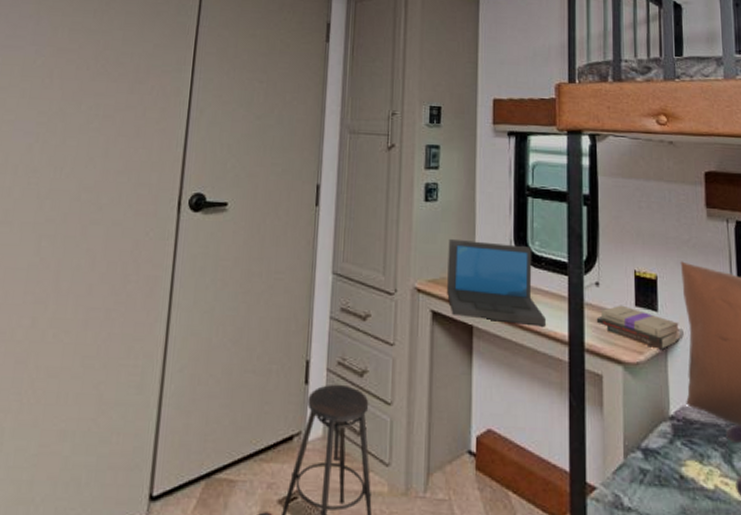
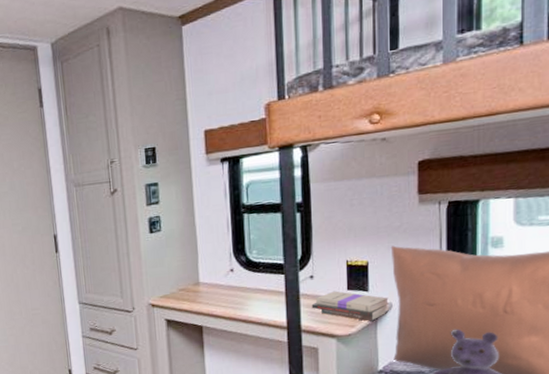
laptop: present [447,238,546,327] -> none [174,256,266,321]

